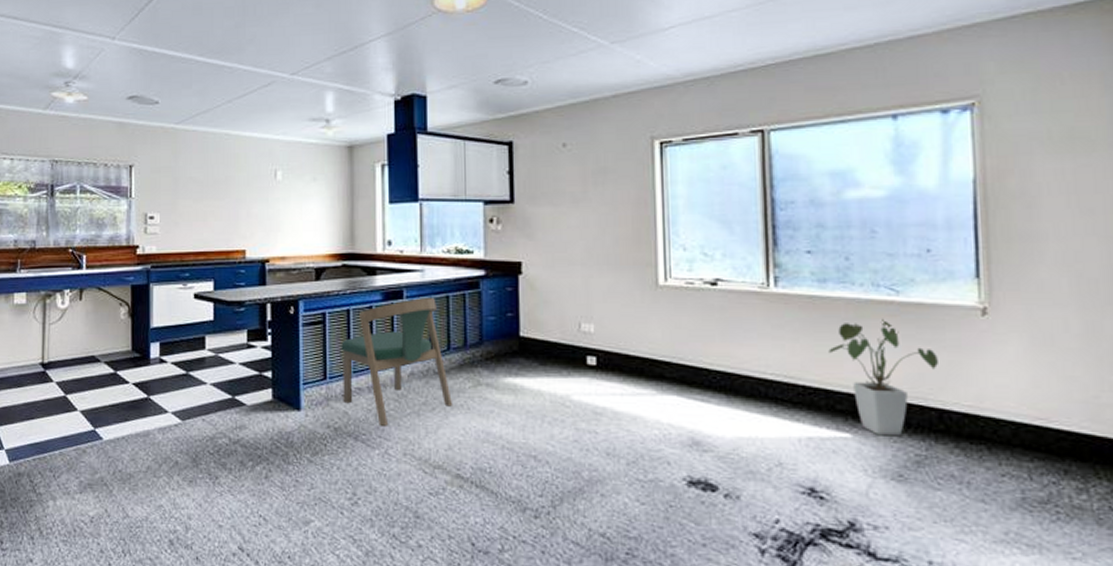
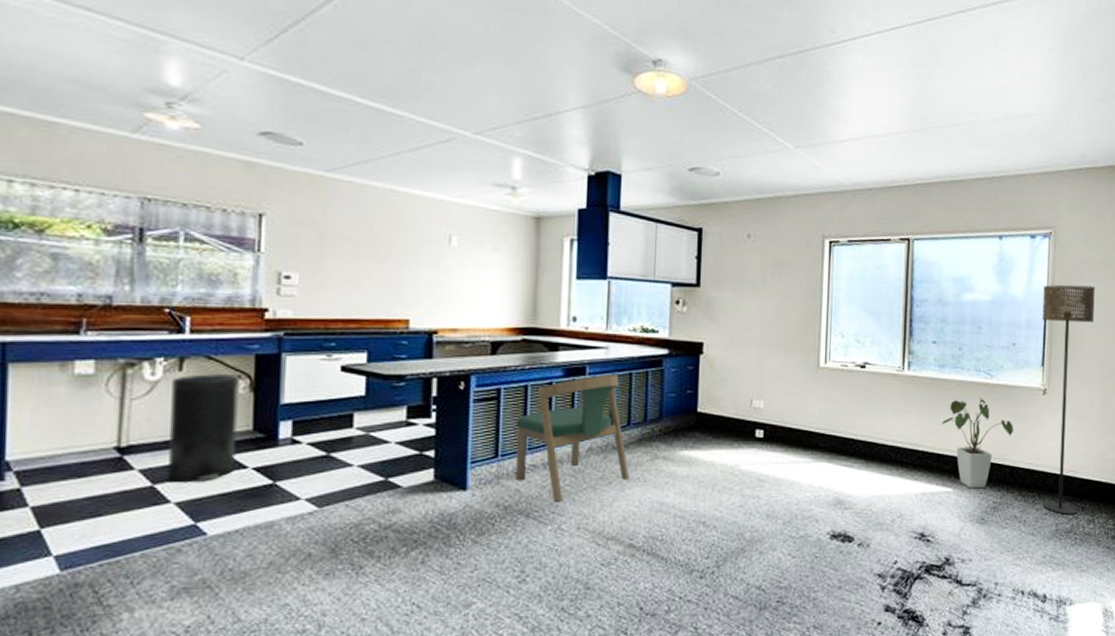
pedal bin: none [75,301,122,395] -> present [168,372,241,484]
floor lamp: none [969,168,1058,480] -> present [1042,285,1095,516]

